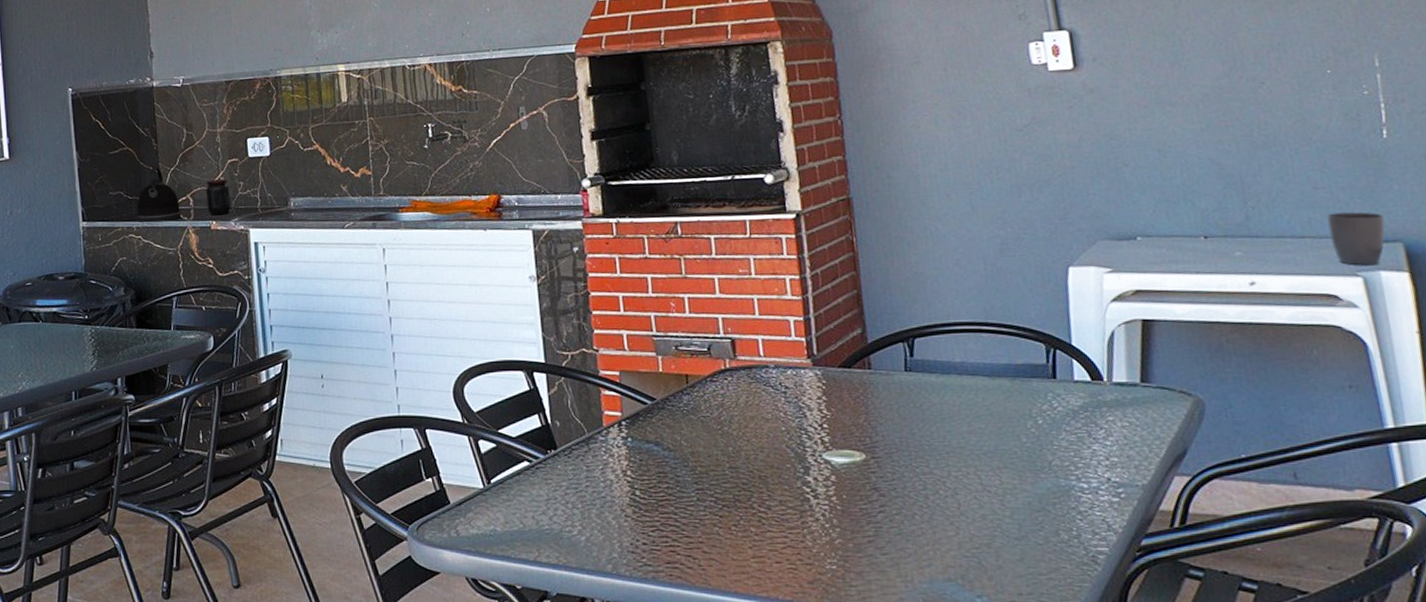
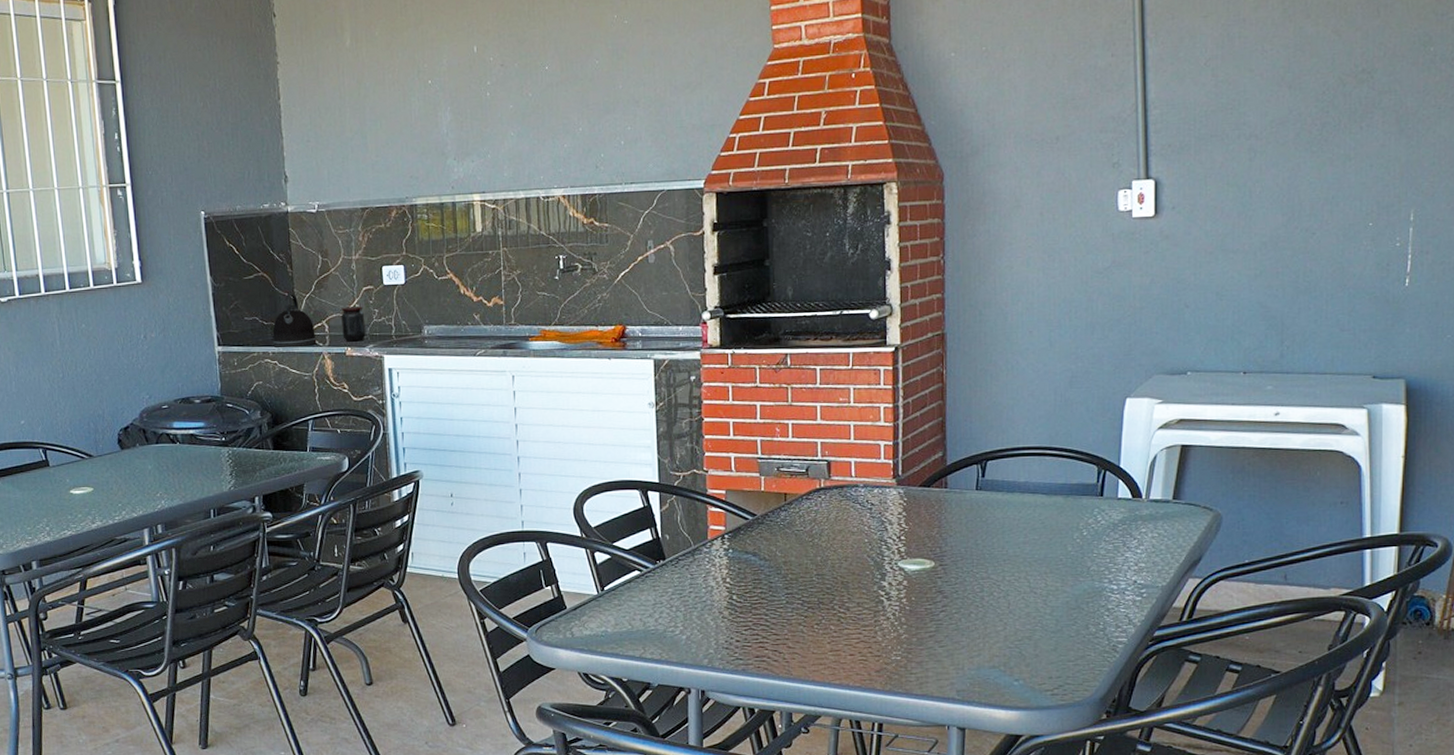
cup: present [1326,212,1385,266] -> none [1347,352,1393,399]

